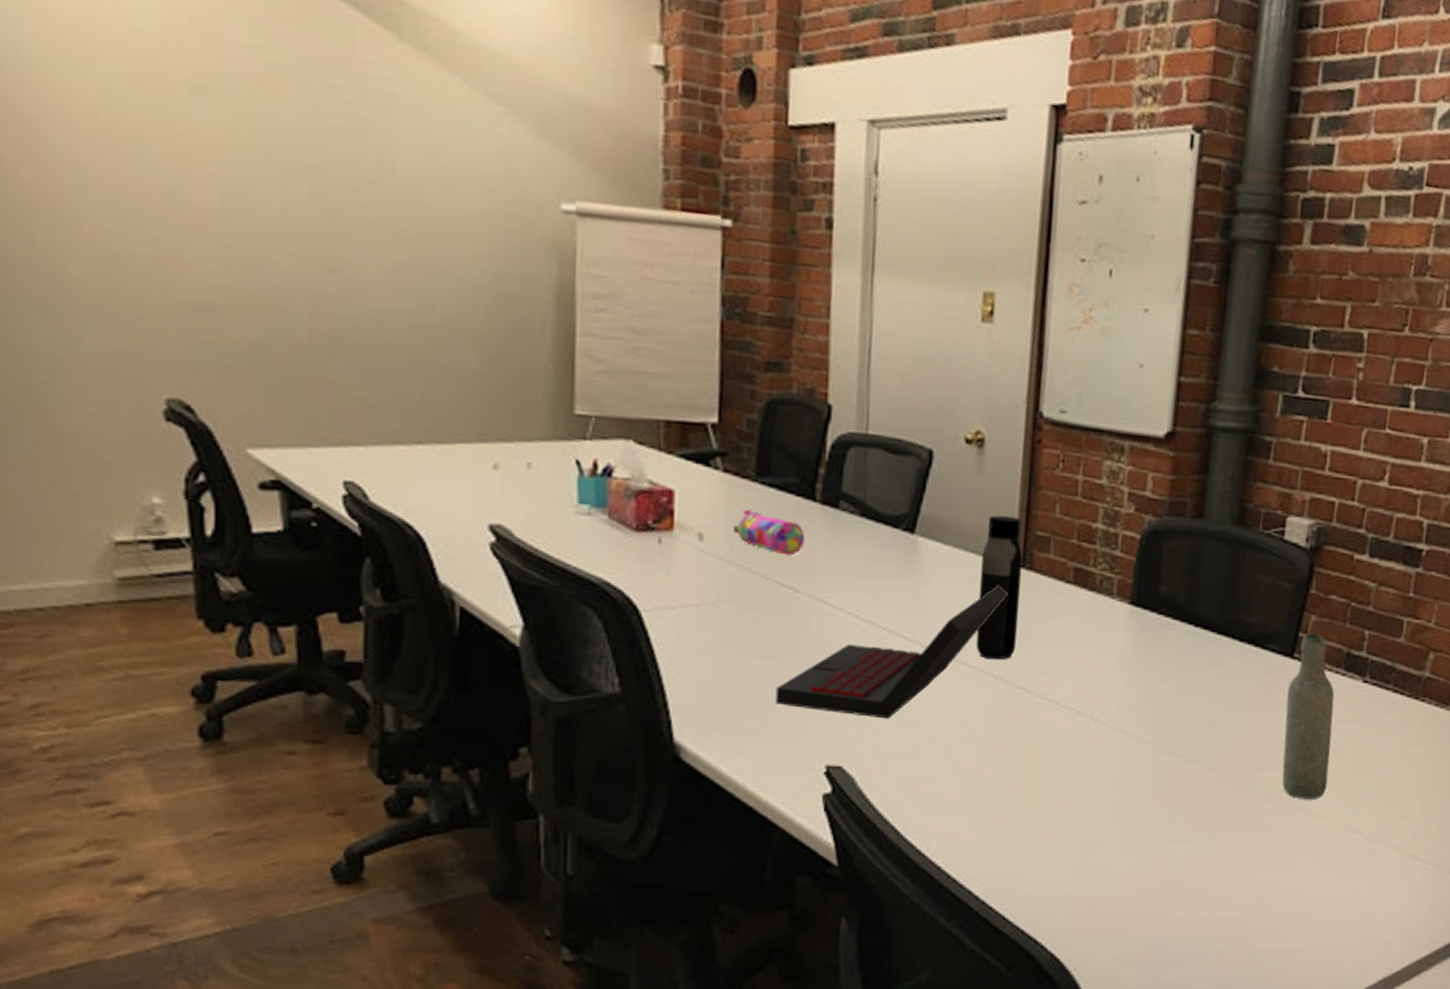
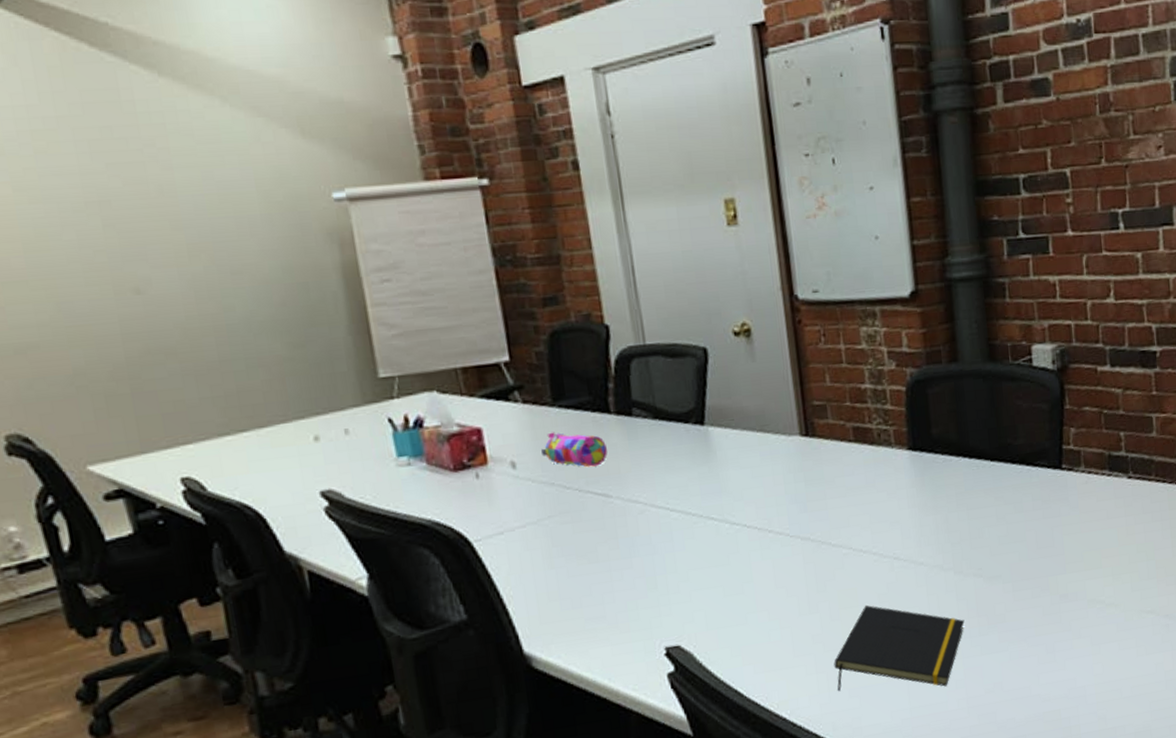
laptop: present [775,585,1009,719] -> none [607,456,799,602]
water bottle: present [975,515,1023,660] -> none [767,392,815,524]
notepad: none [1001,764,1154,868] -> present [834,605,965,692]
bottle: present [1282,633,1335,799] -> none [1063,443,1115,593]

